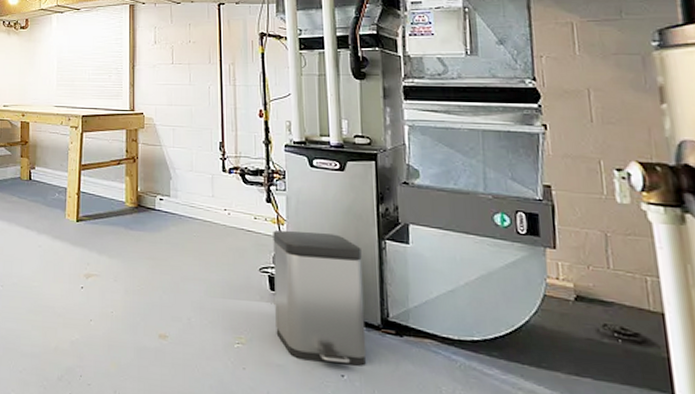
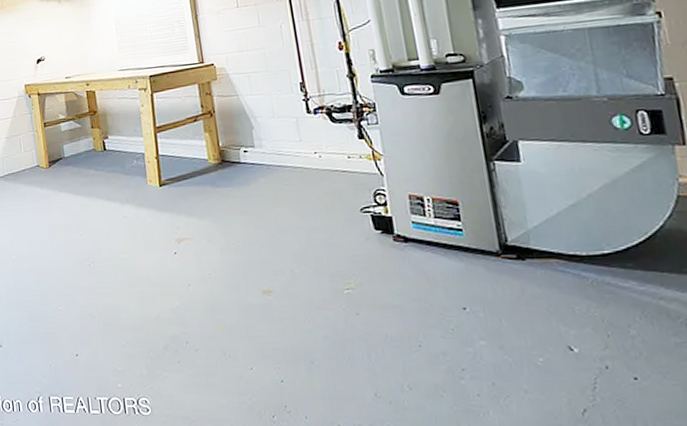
pedal bin: present [273,230,367,366] -> none [370,162,488,298]

